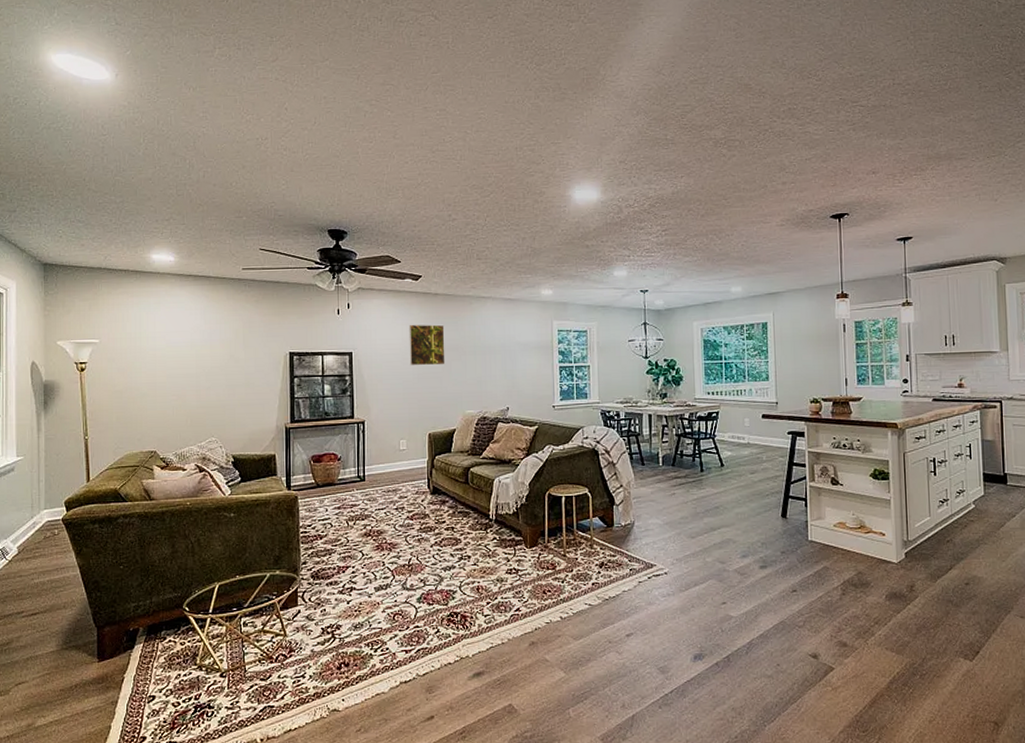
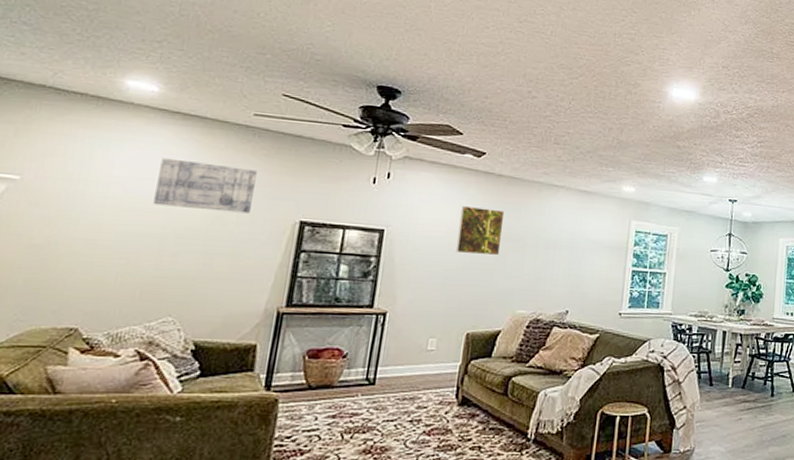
wall art: none [186,313,253,351] -> present [153,158,257,214]

